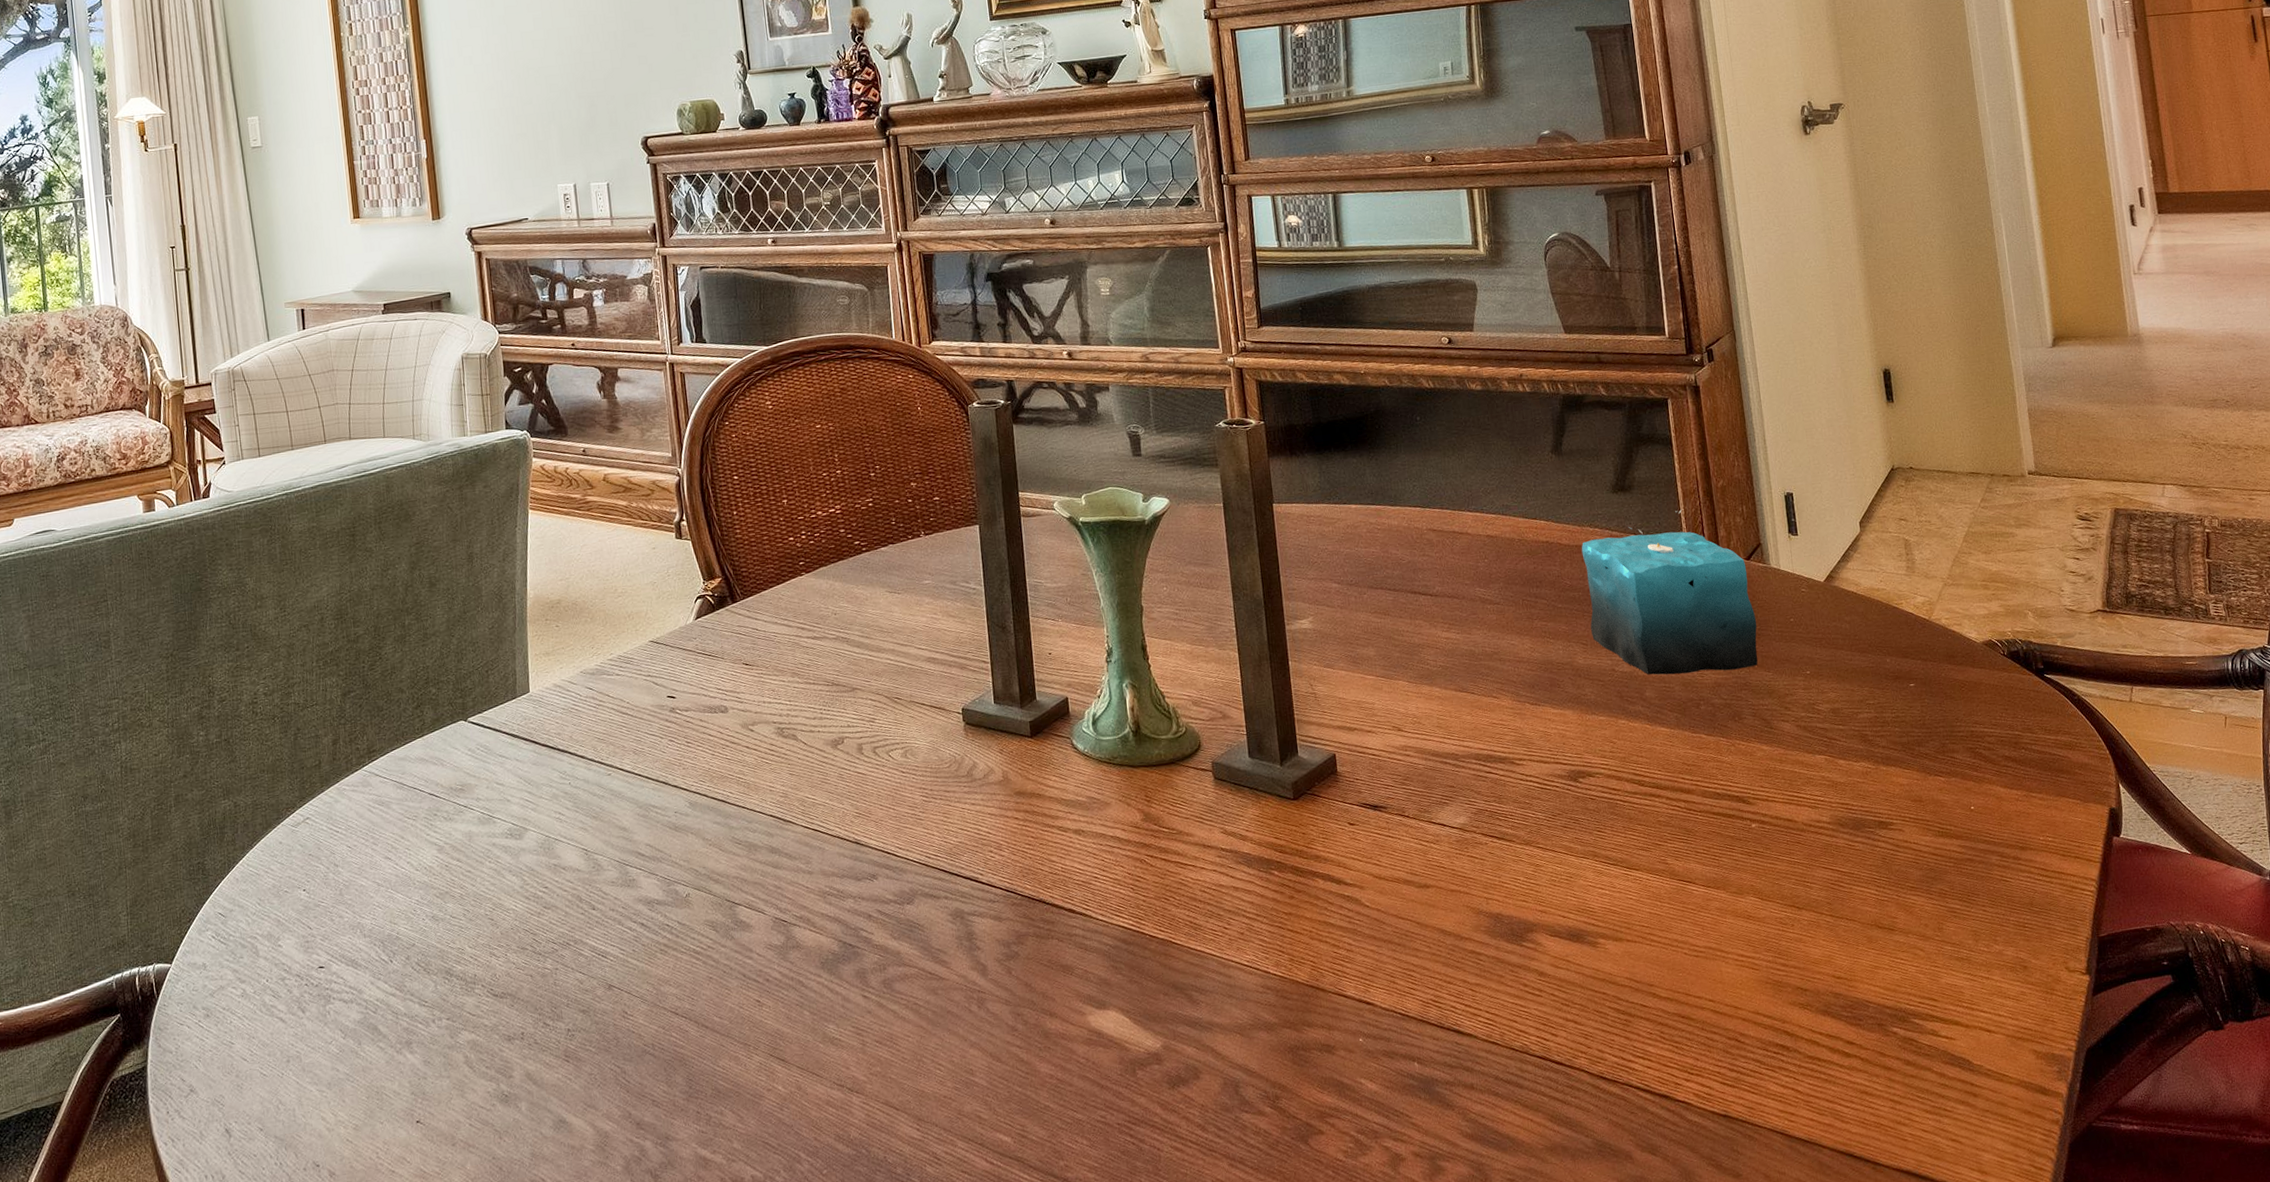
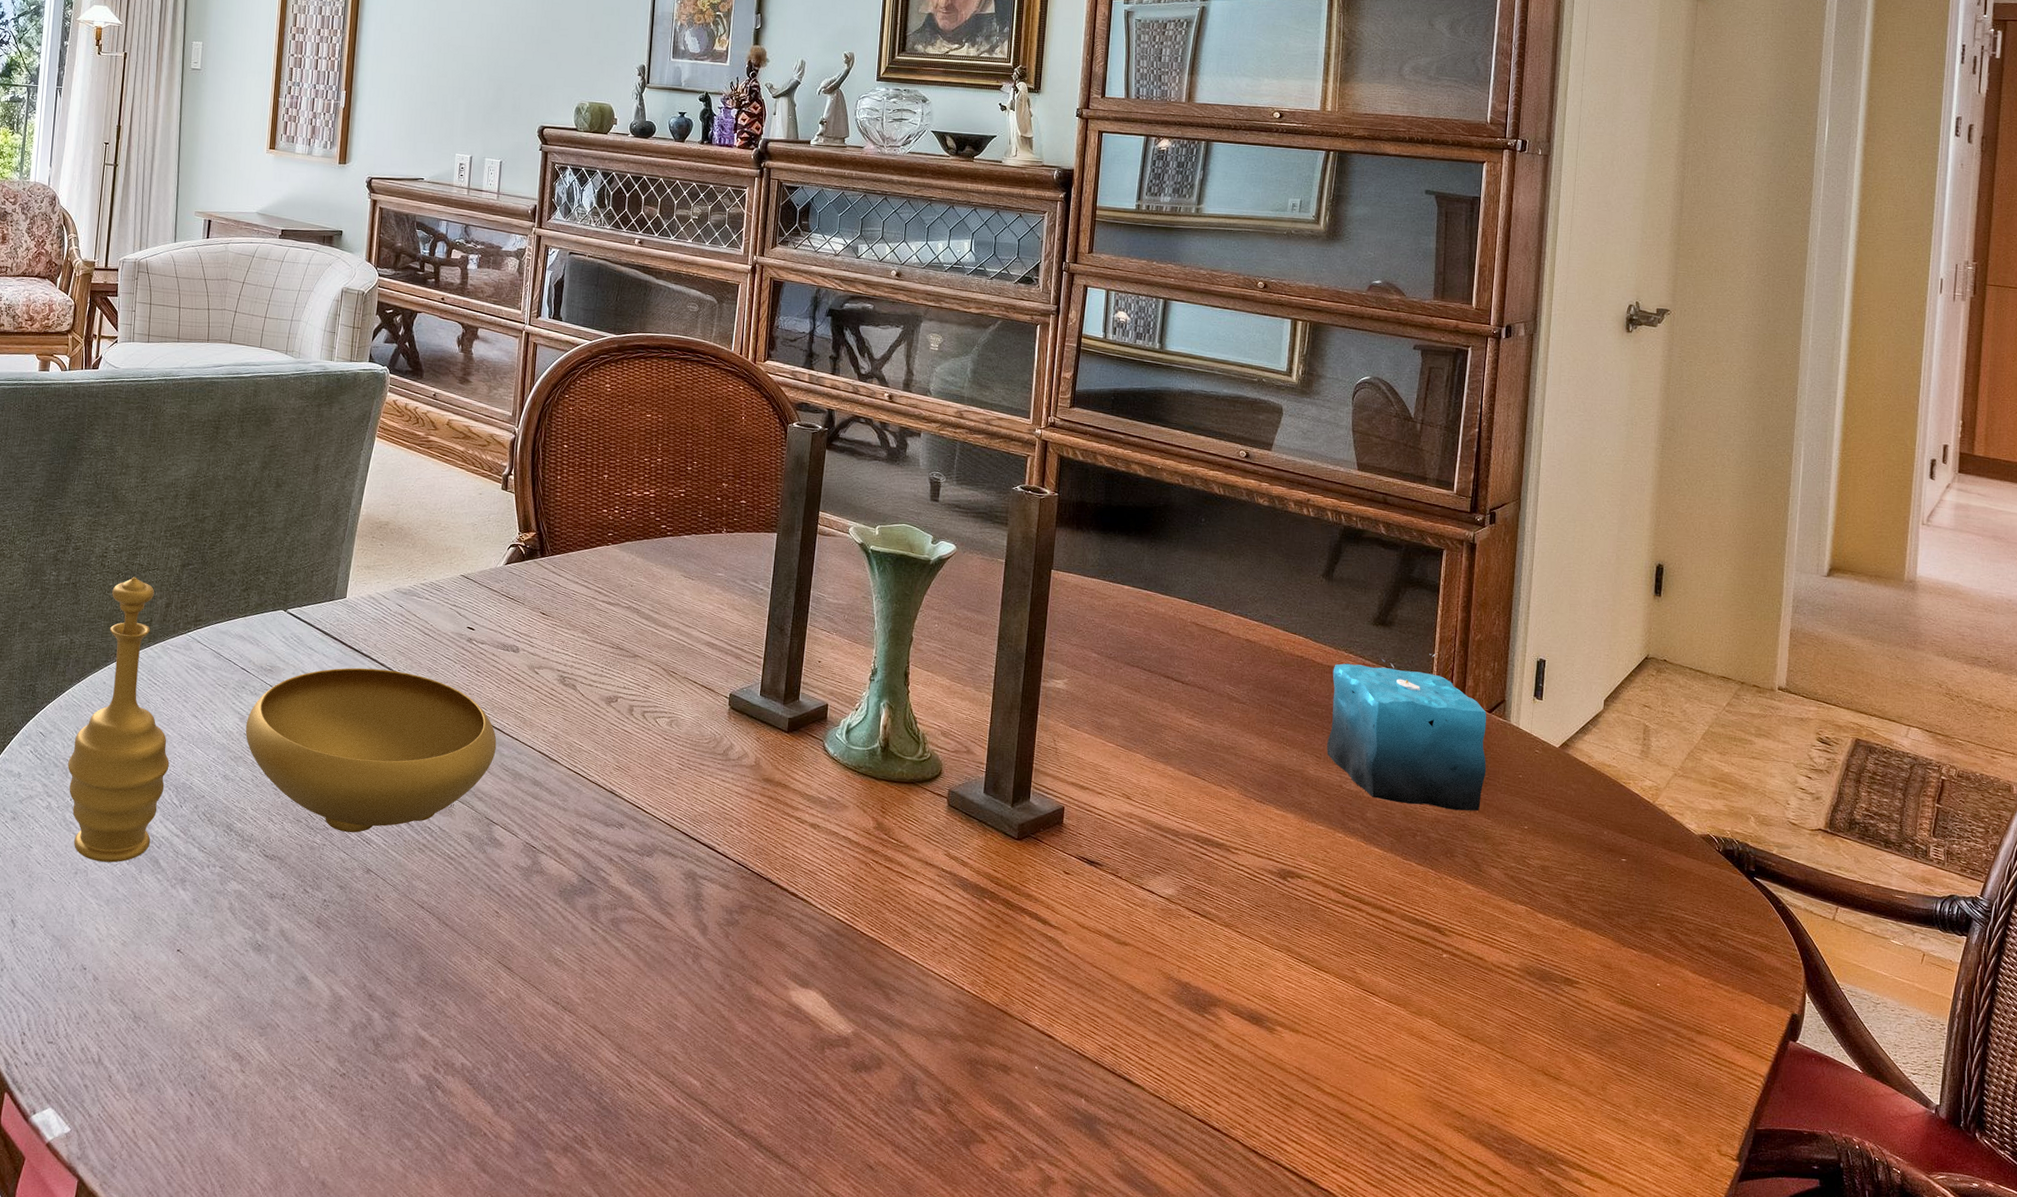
decorative bowl: none [256,718,724,1043] -> present [68,577,497,863]

